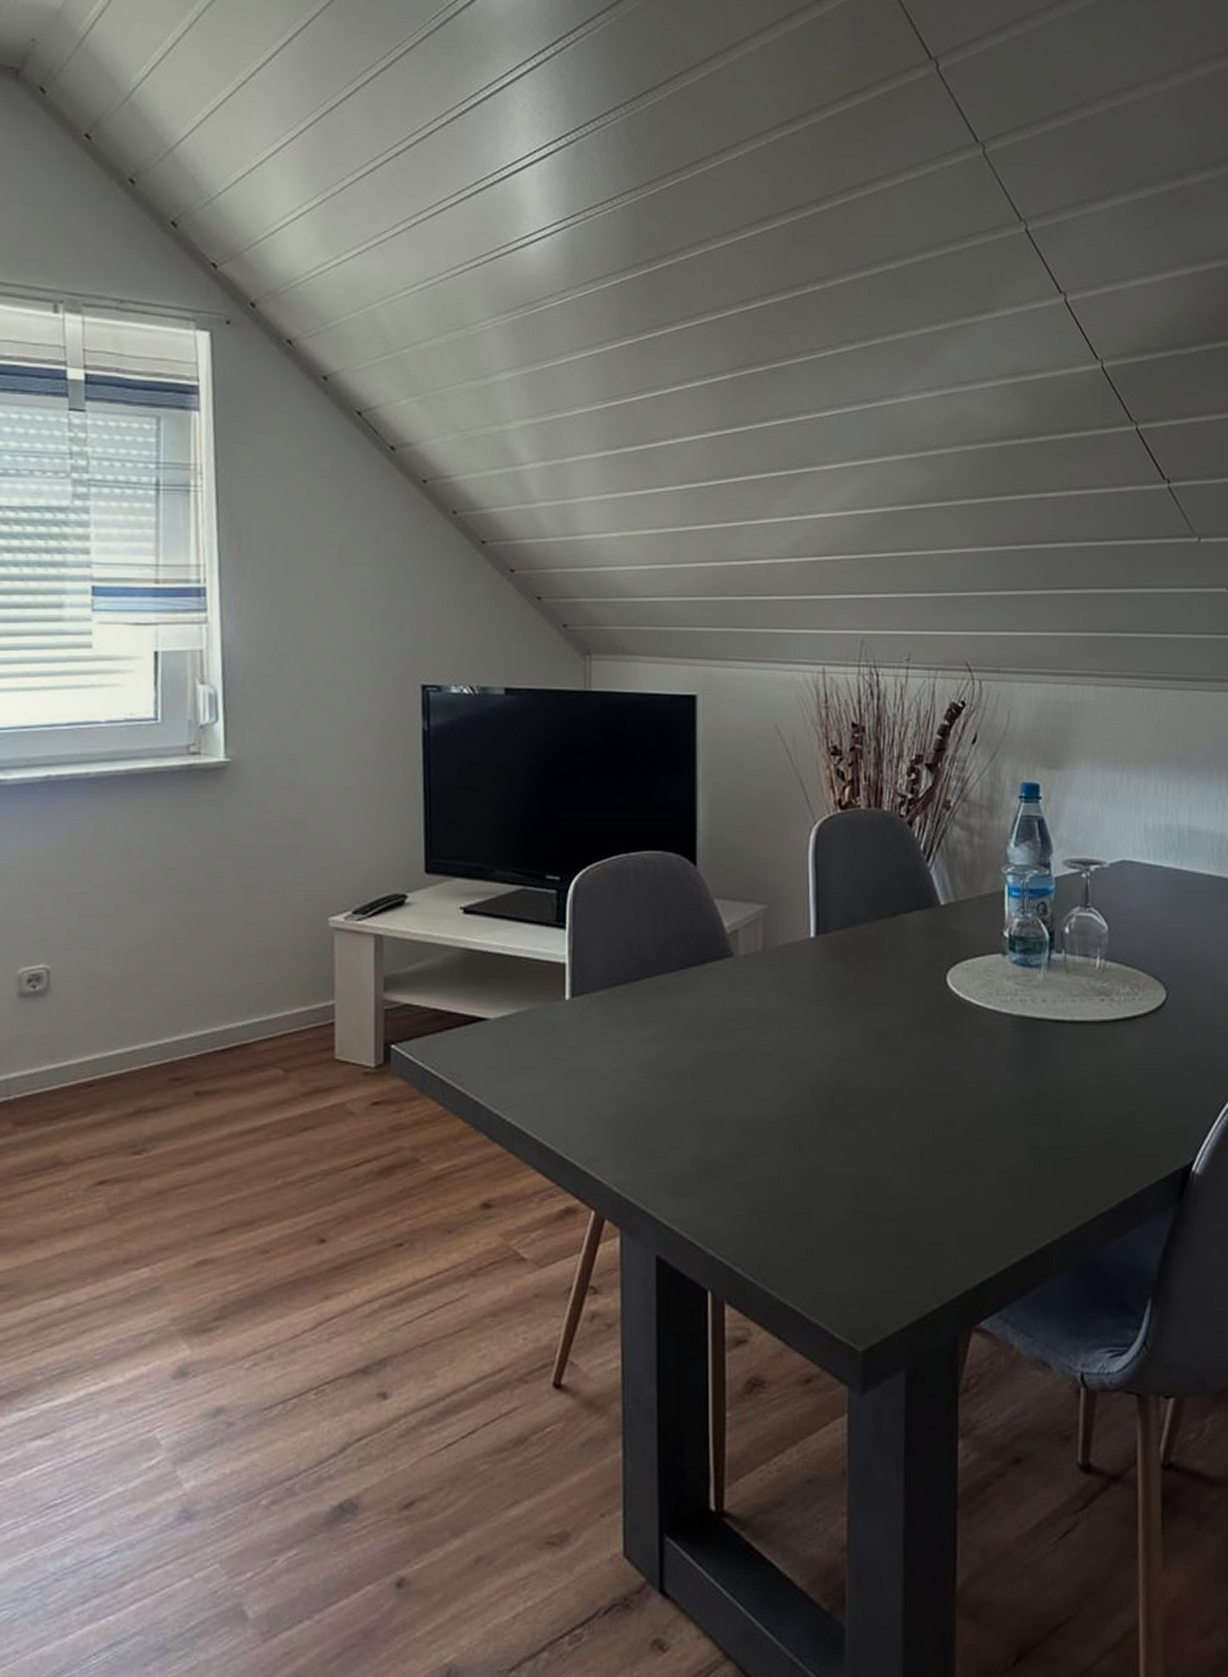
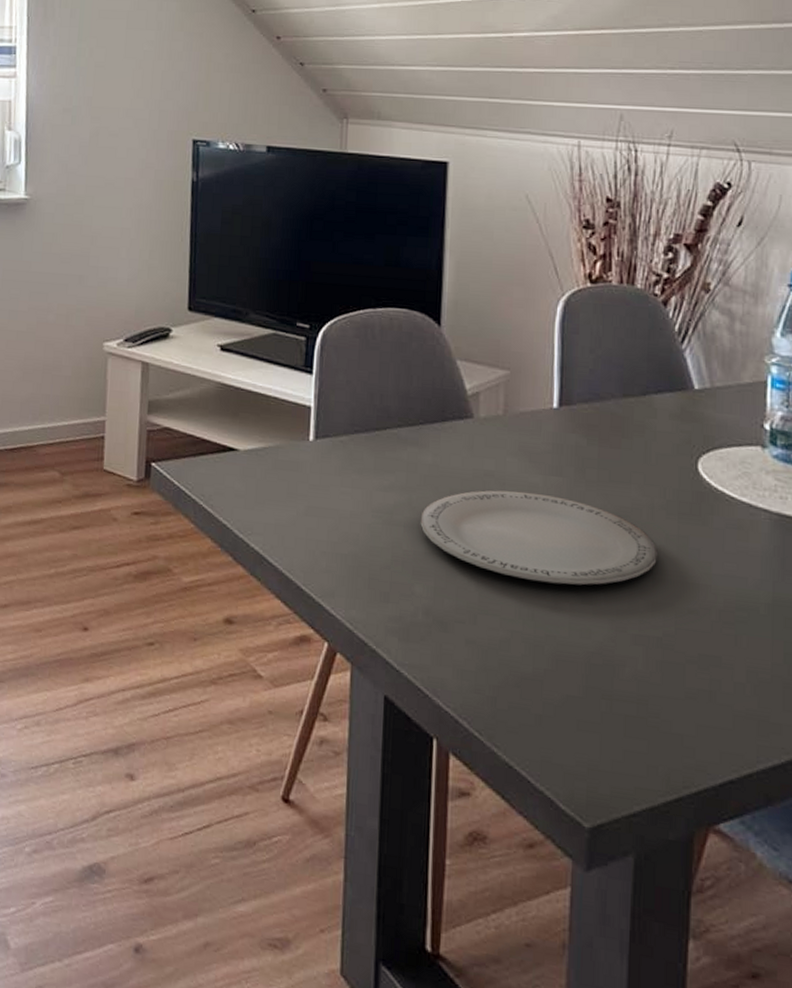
plate: none [685,1025,914,1115] -> present [420,490,658,586]

